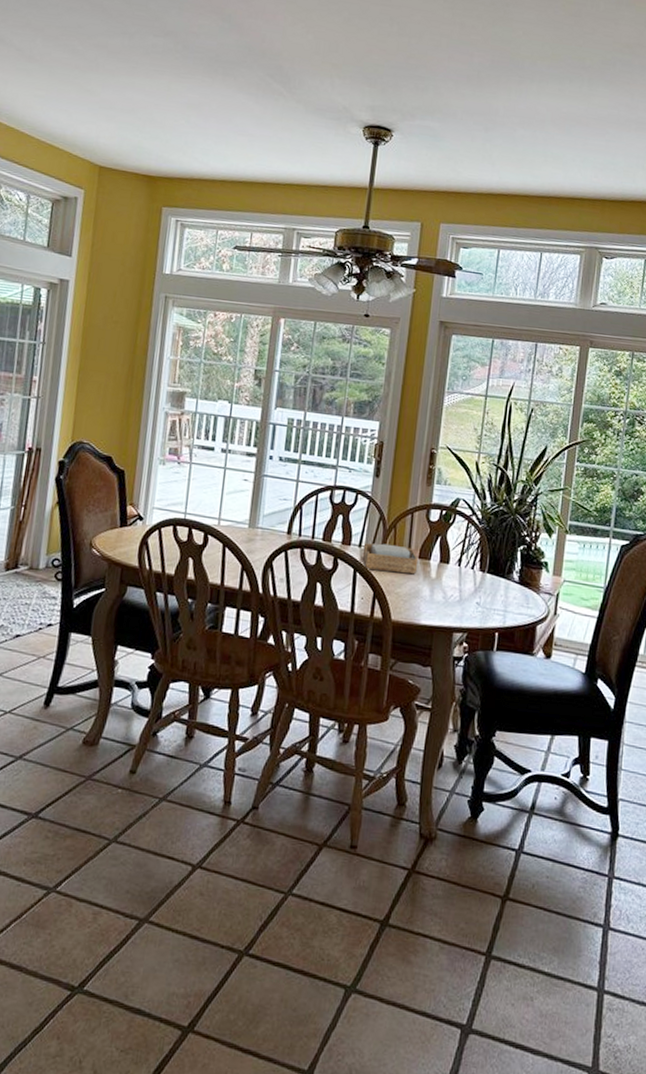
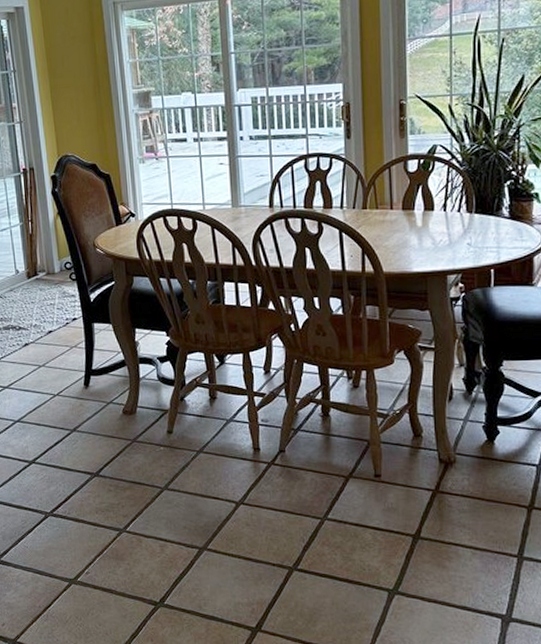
napkin holder: present [362,543,419,575] -> none [345,200,403,228]

